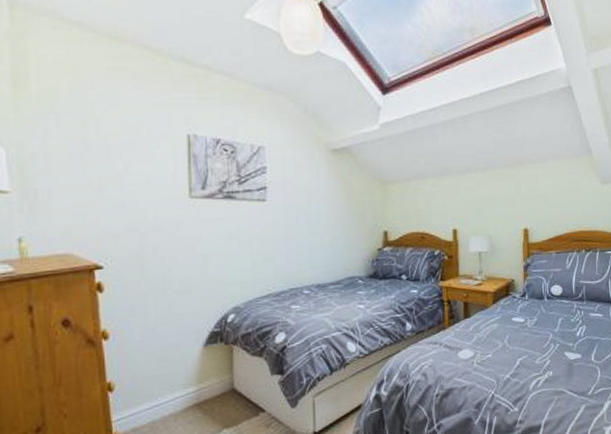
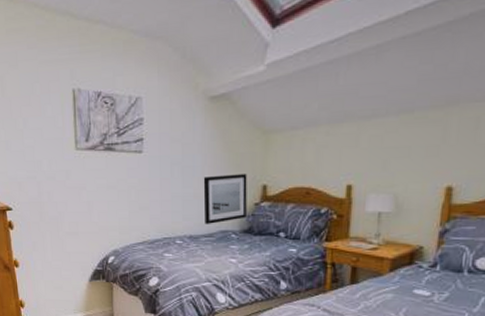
wall art: none [328,221,371,271] -> present [203,174,247,224]

